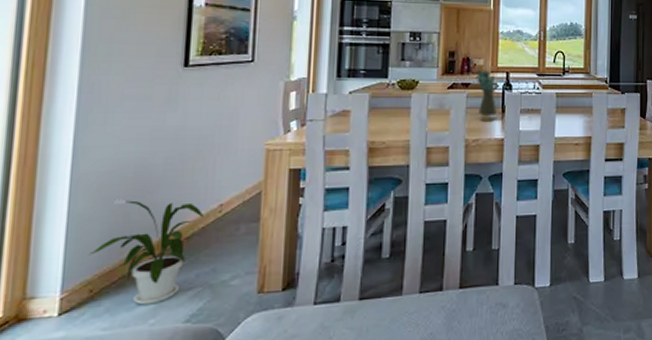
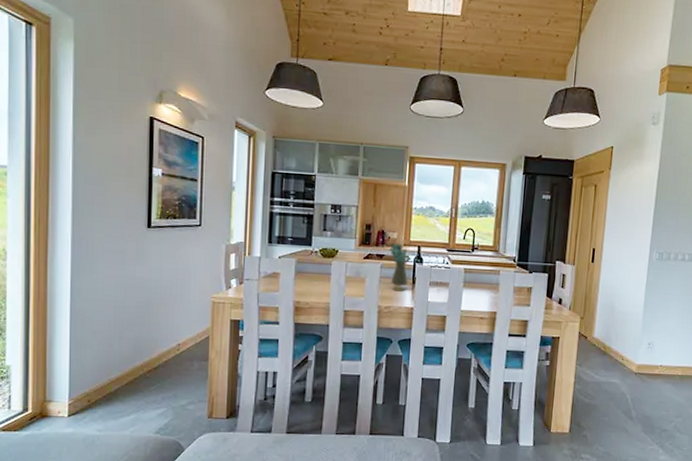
house plant: present [89,200,204,305] -> none [86,334,167,417]

